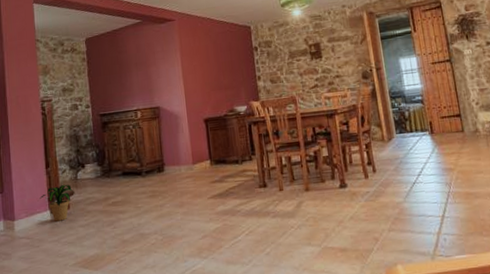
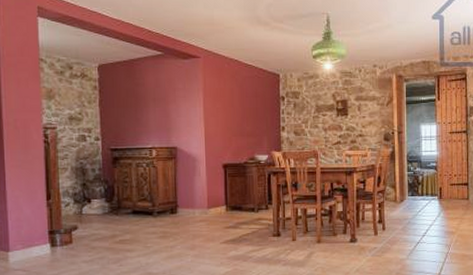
potted plant: present [40,184,74,222] -> none [39,219,78,256]

